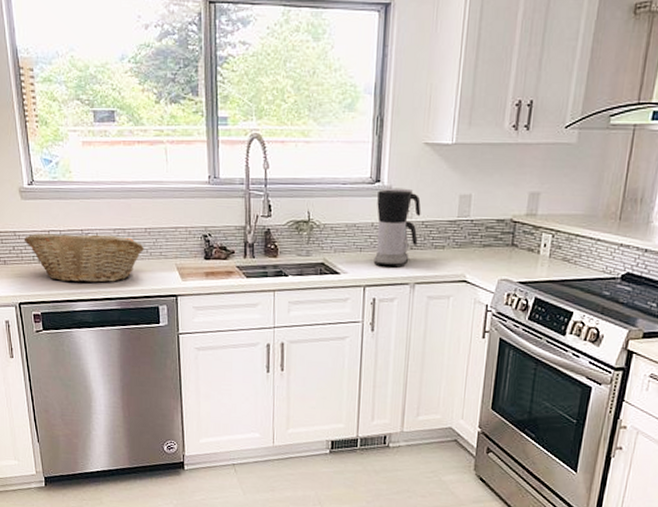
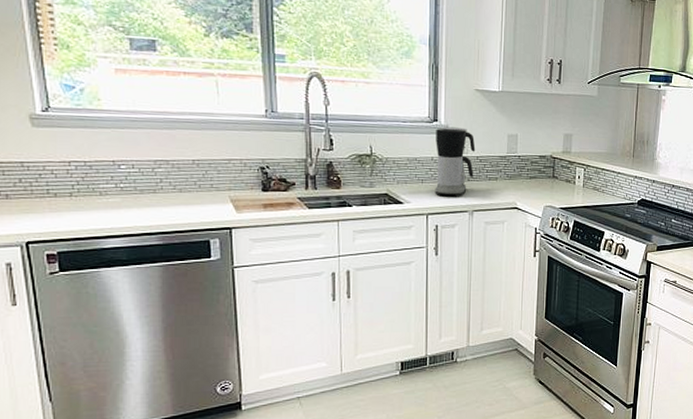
fruit basket: present [25,233,145,283] -> none [36,164,193,218]

